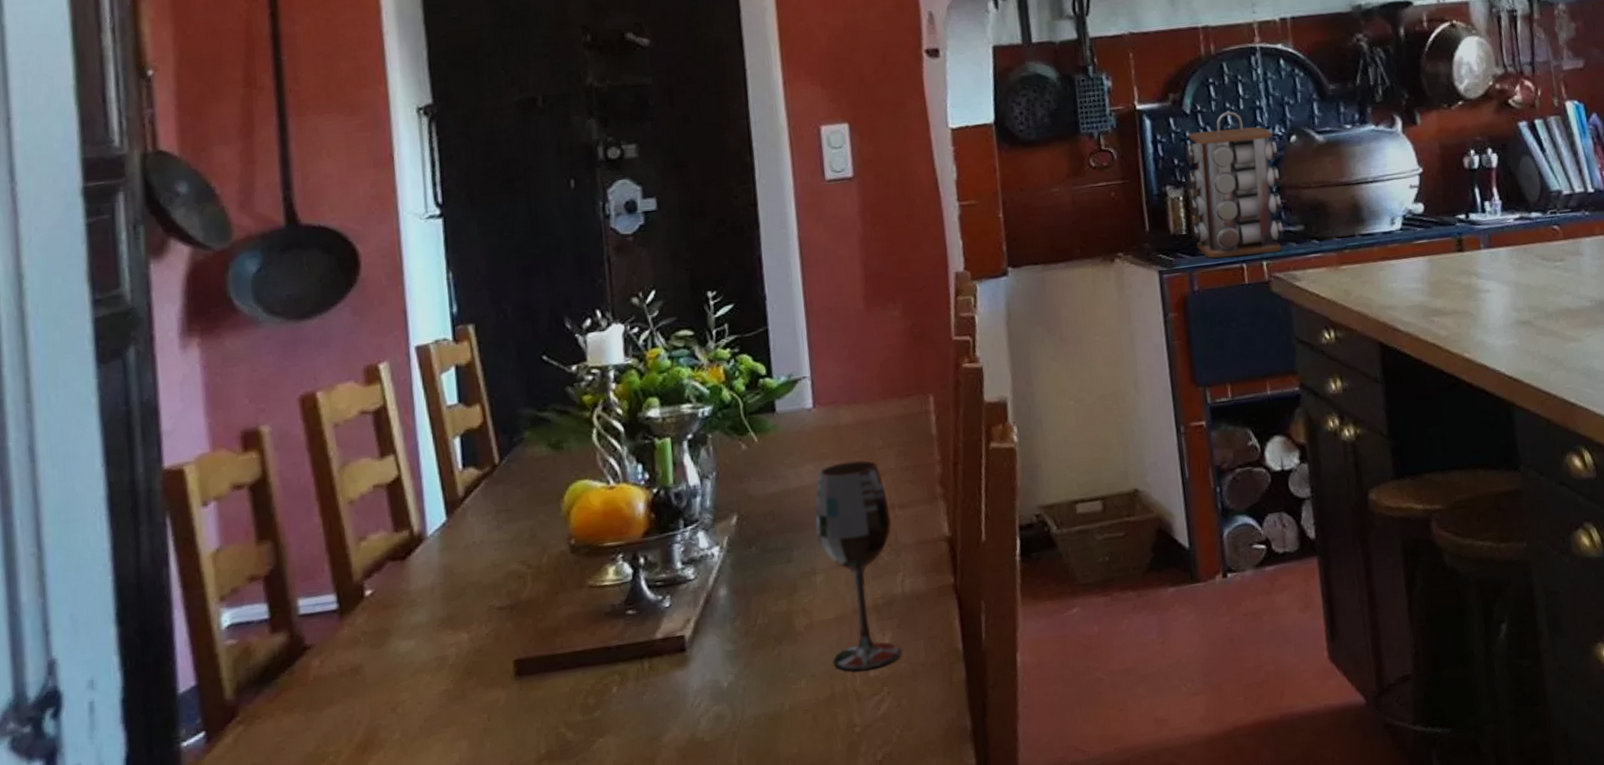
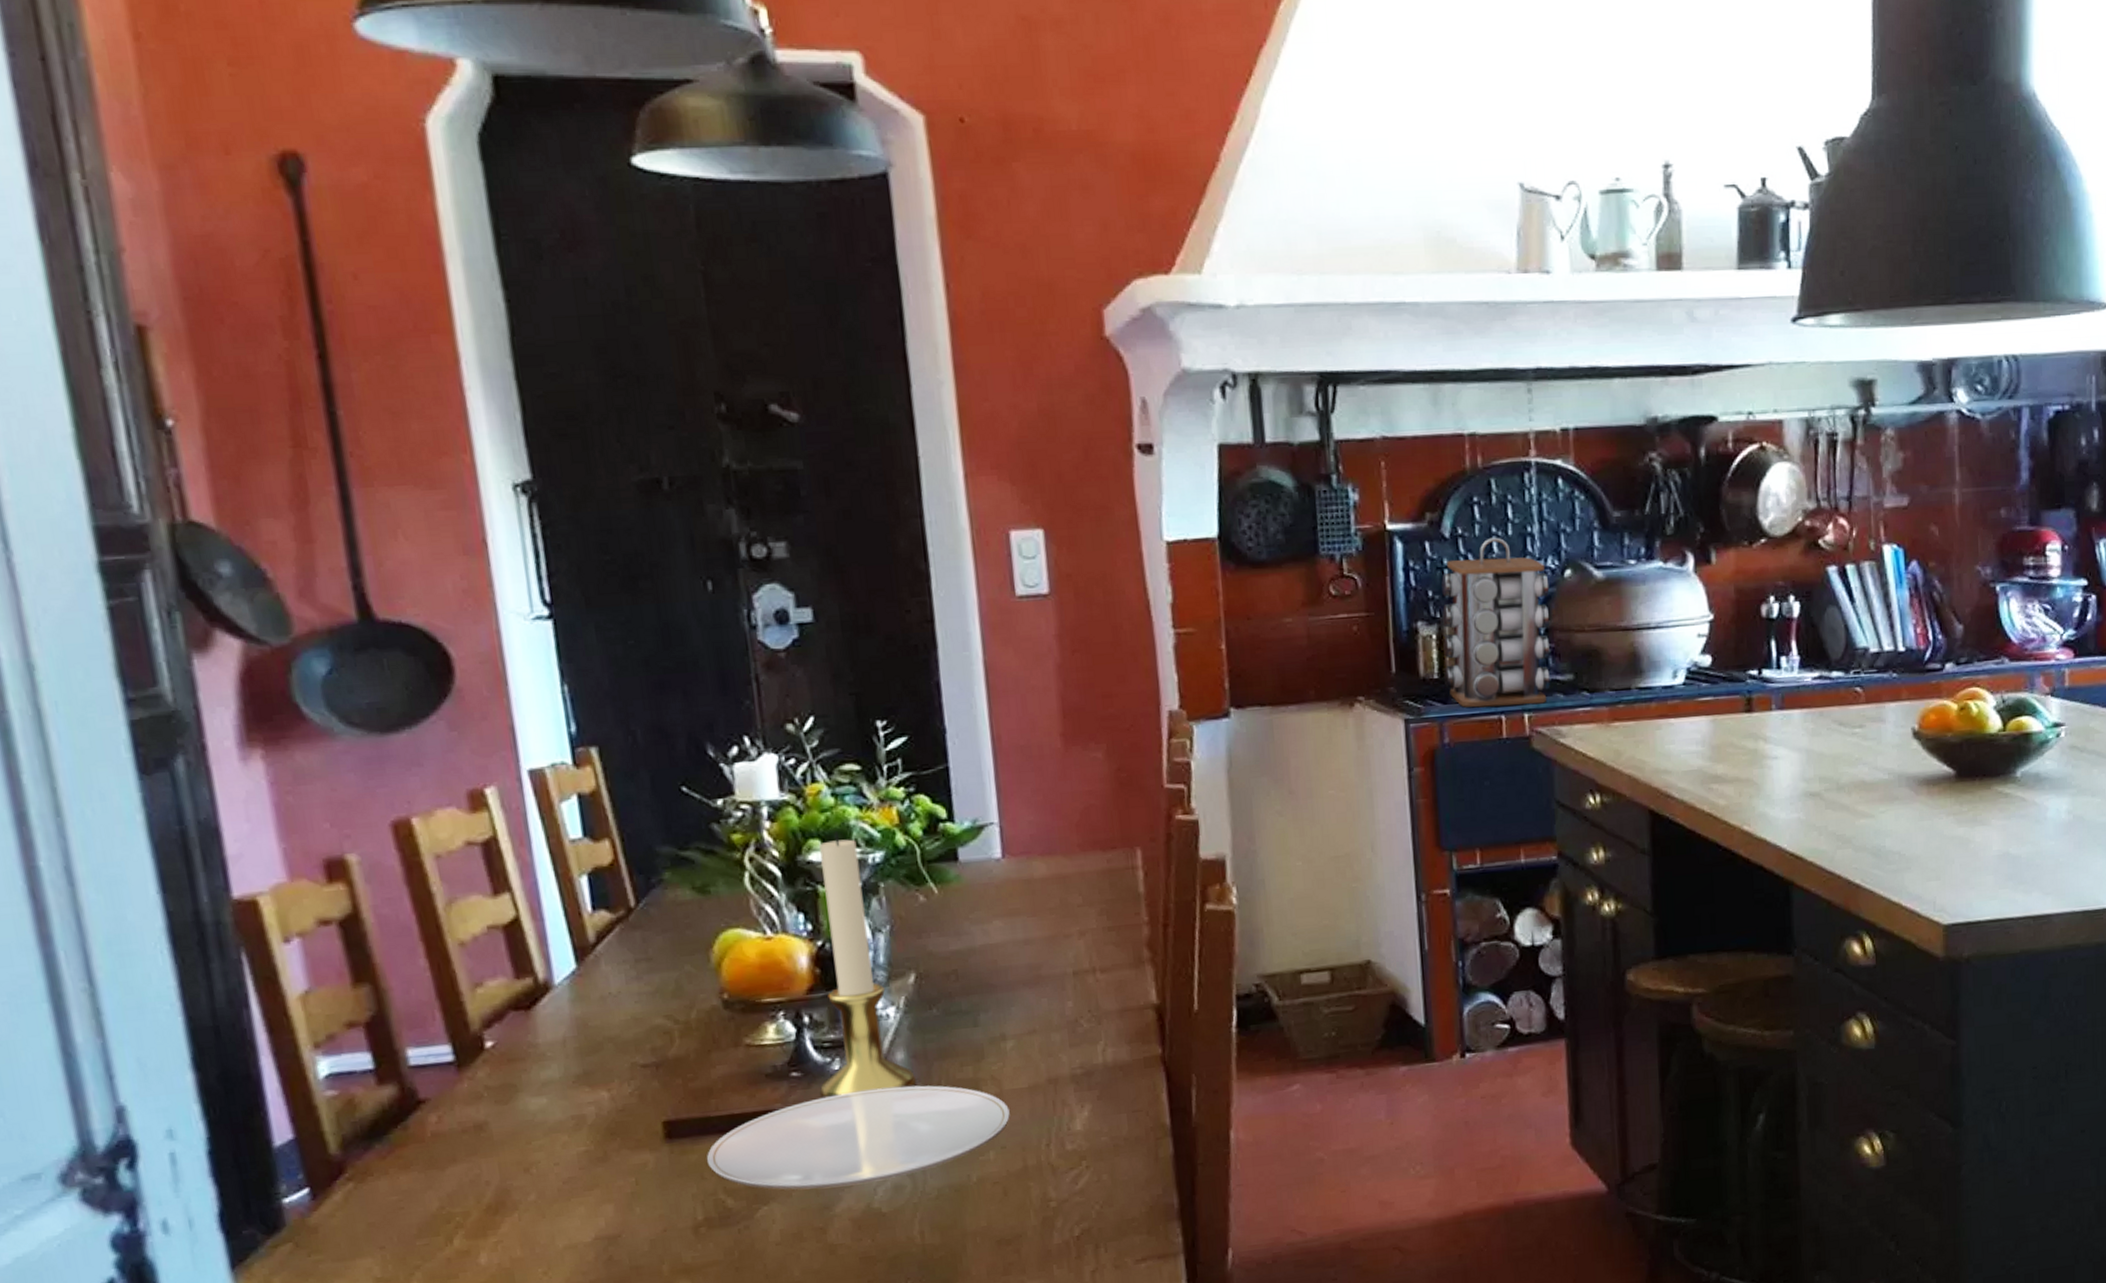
plate: none [551,619,819,722] -> present [707,1085,1010,1190]
candle holder: none [651,390,737,634] -> present [819,832,917,1099]
wine glass: present [815,460,902,672] -> none [1004,918,1103,1144]

